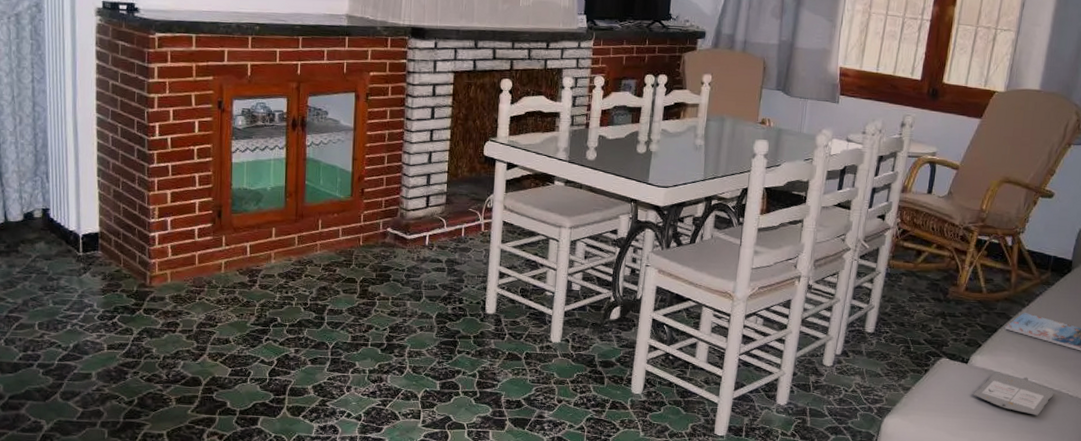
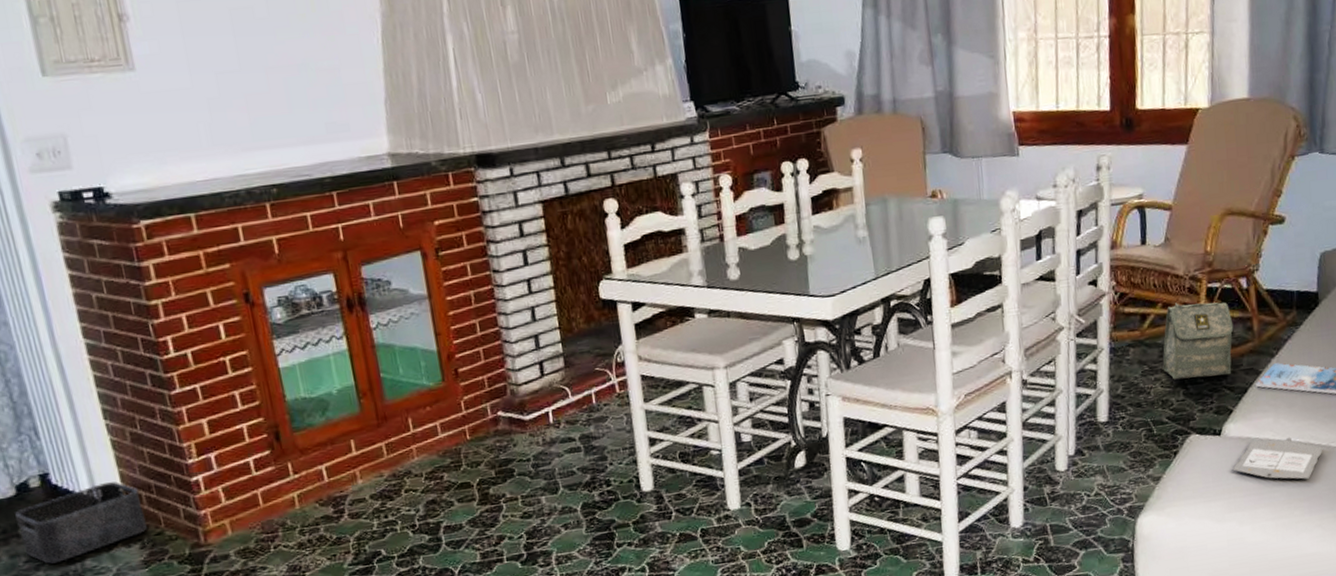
storage bin: none [18,224,111,278] -> present [15,481,147,564]
bag: none [928,246,995,315] -> present [1162,302,1234,380]

